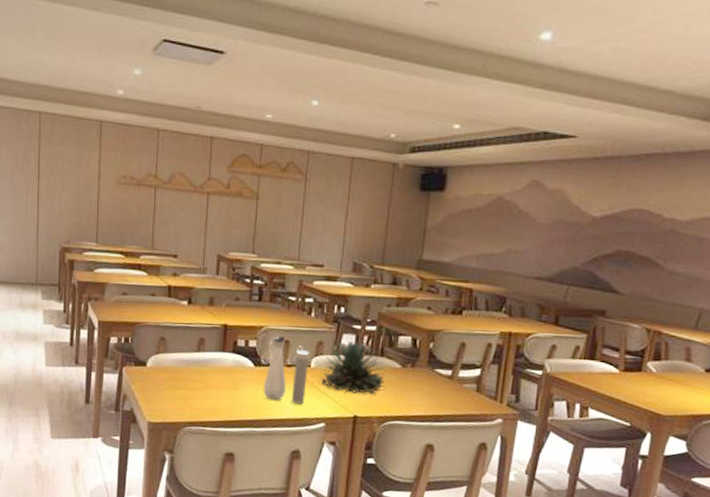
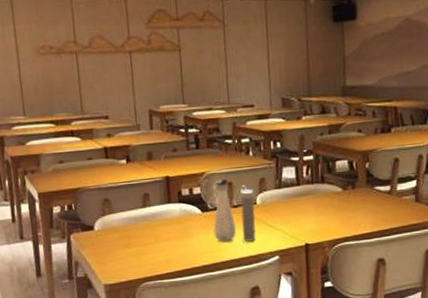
succulent plant: present [320,340,386,394] -> none [267,171,331,223]

